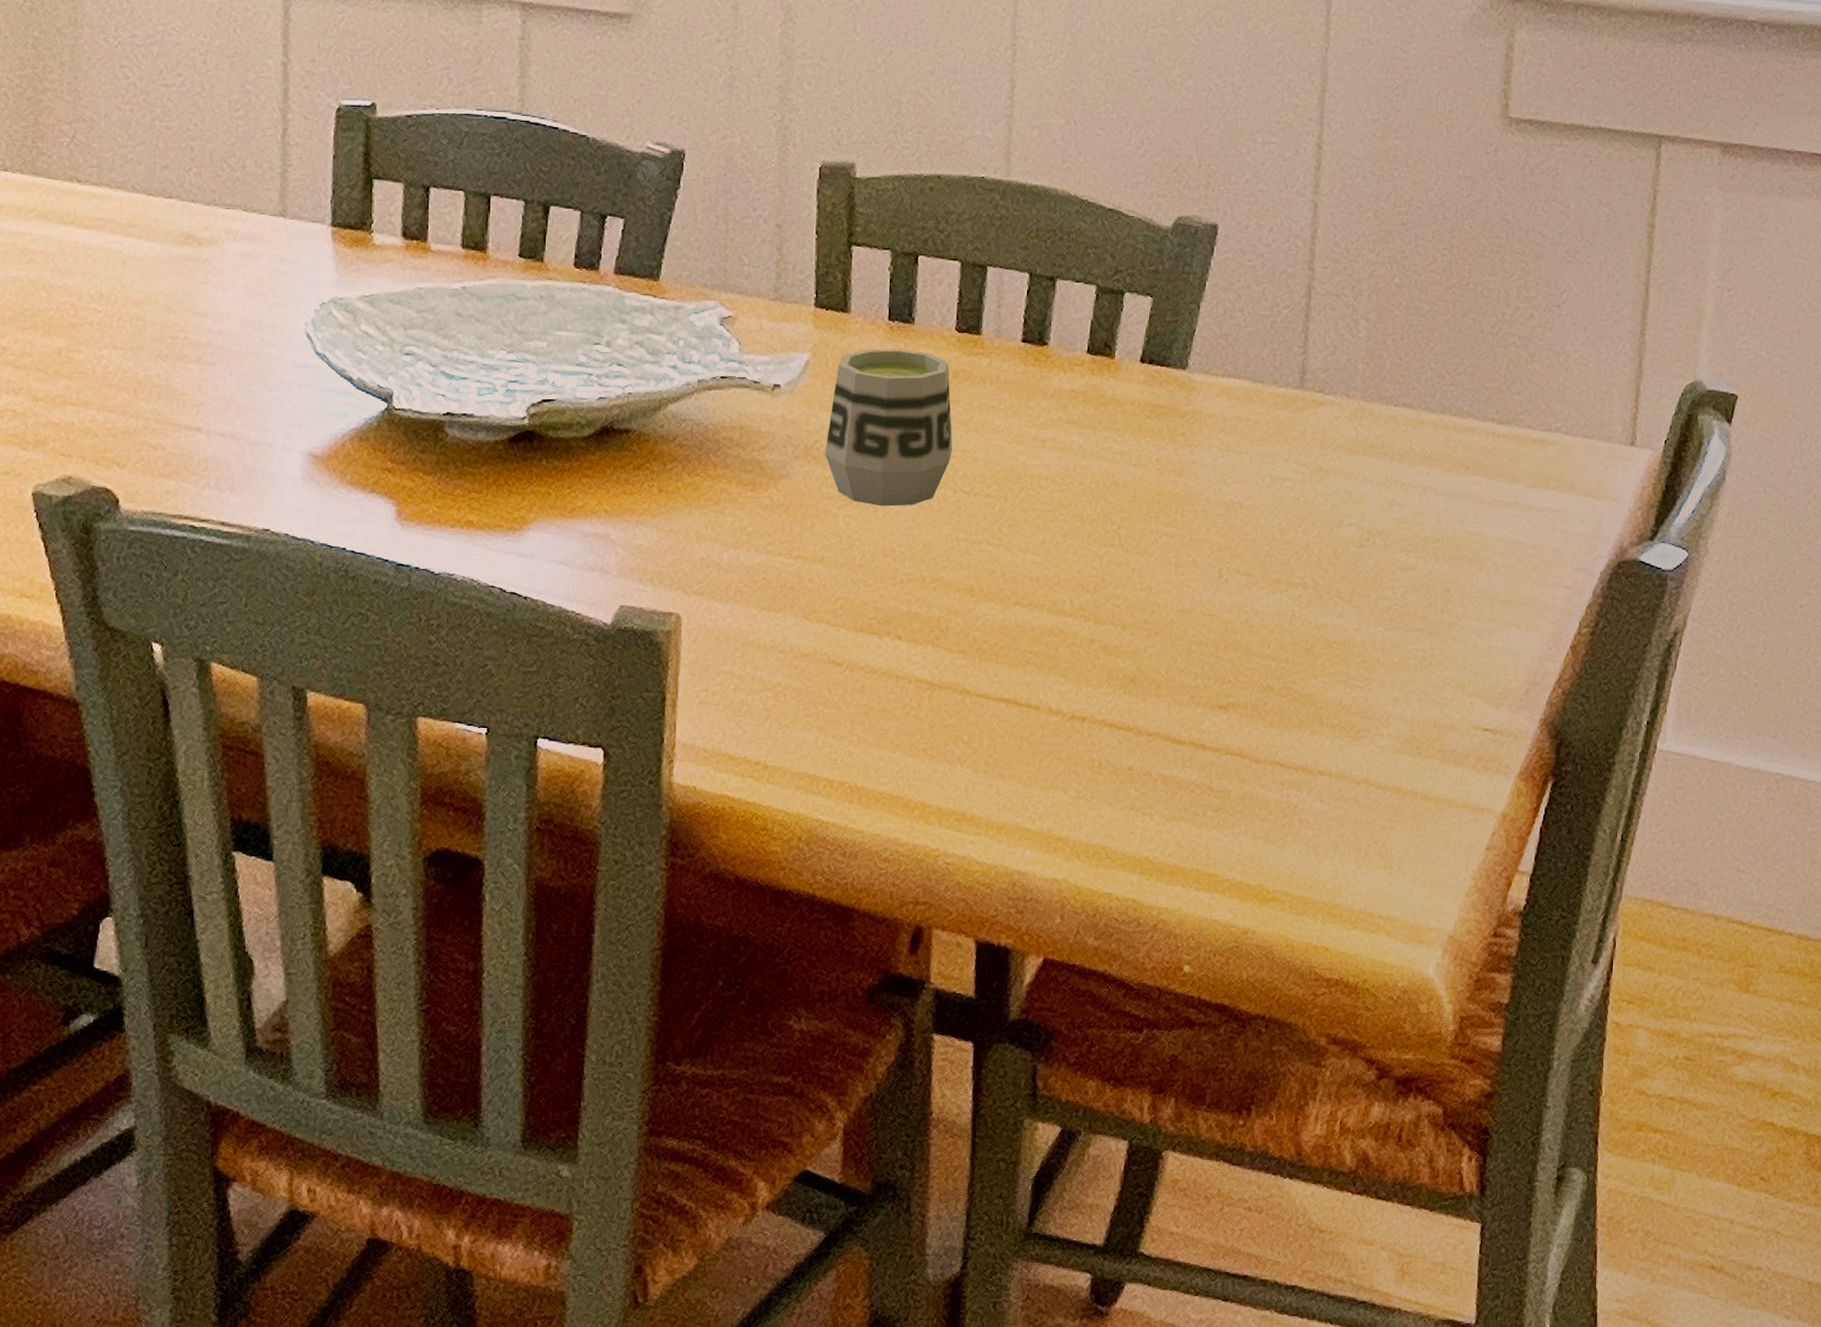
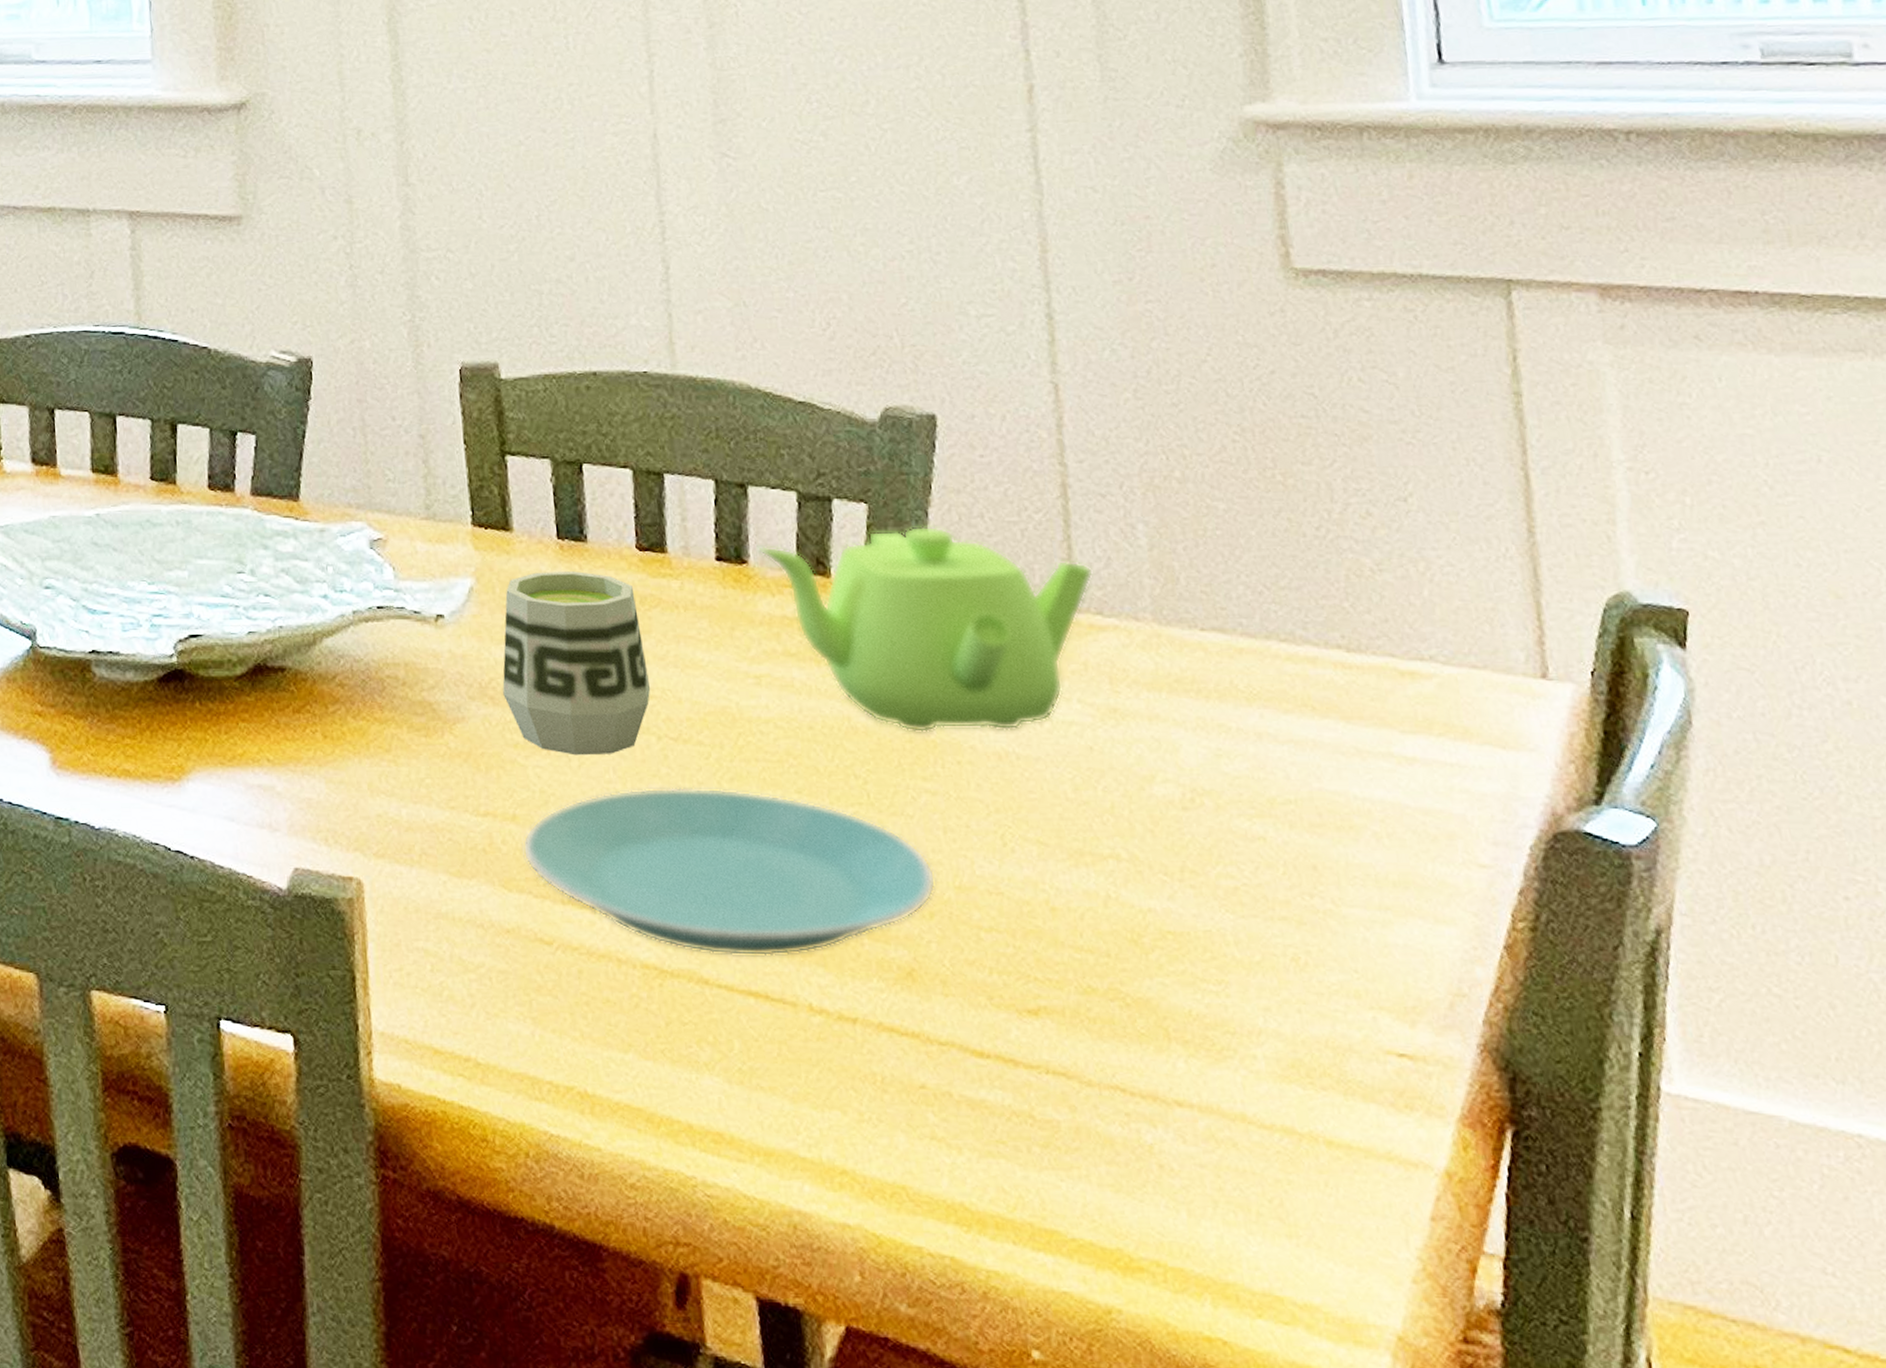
plate: none [826,533,1164,671] -> present [522,788,937,957]
teapot: none [1059,317,1322,487] -> present [759,526,1094,733]

